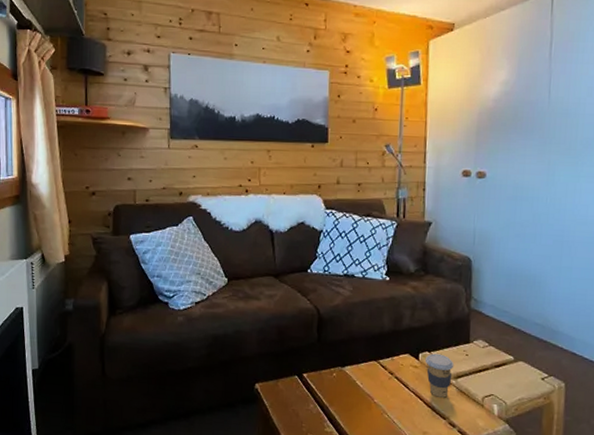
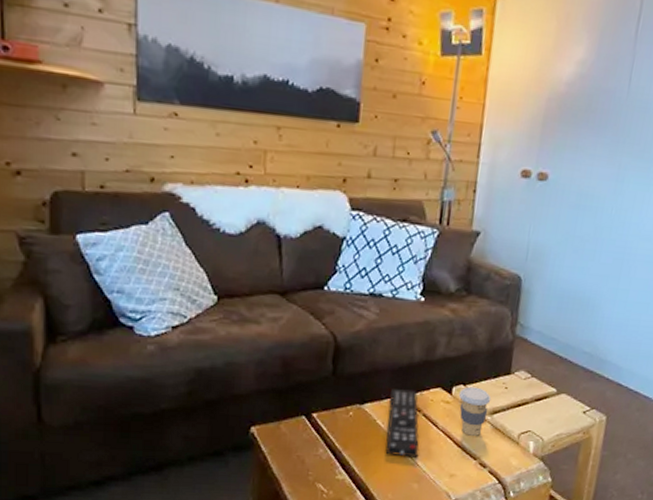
remote control: none [365,354,394,415] -> present [386,389,419,458]

